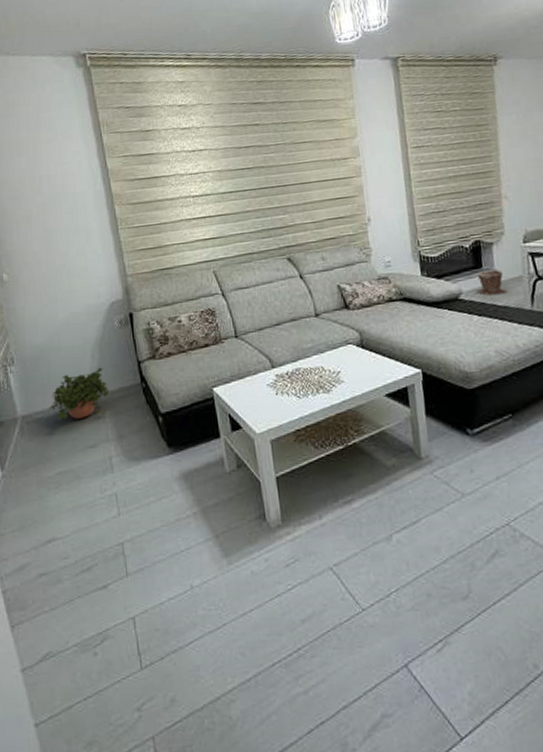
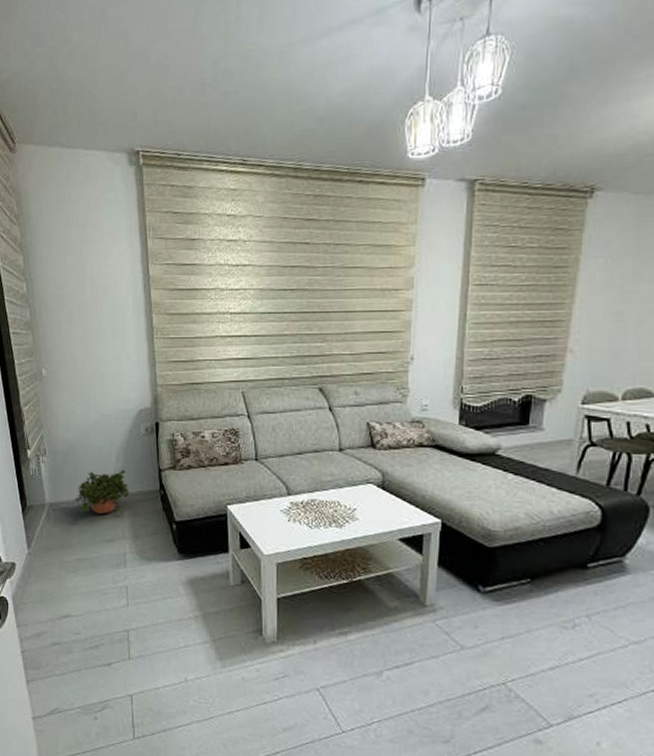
plant pot: present [476,269,507,295] -> none [518,429,551,455]

